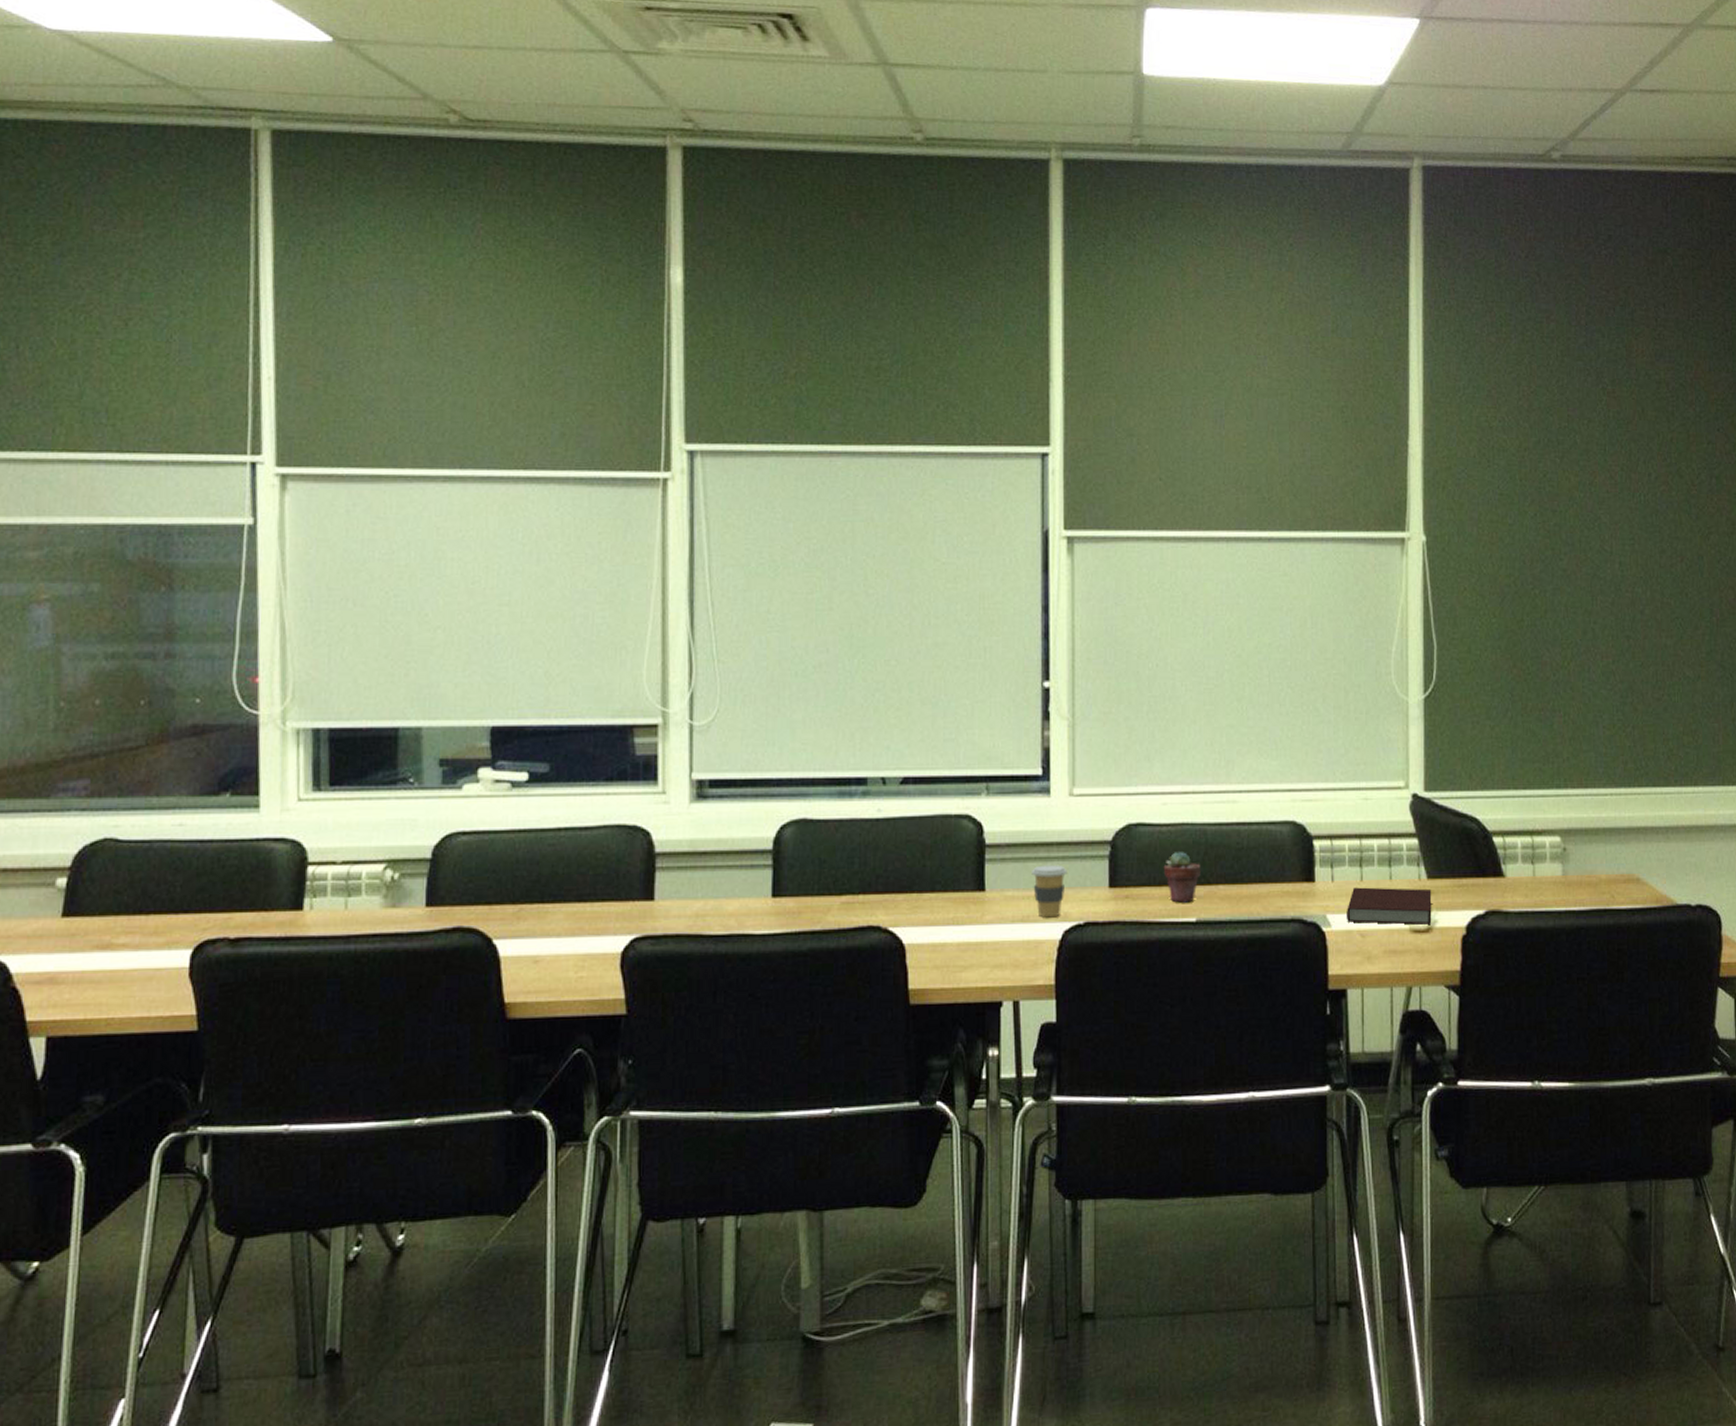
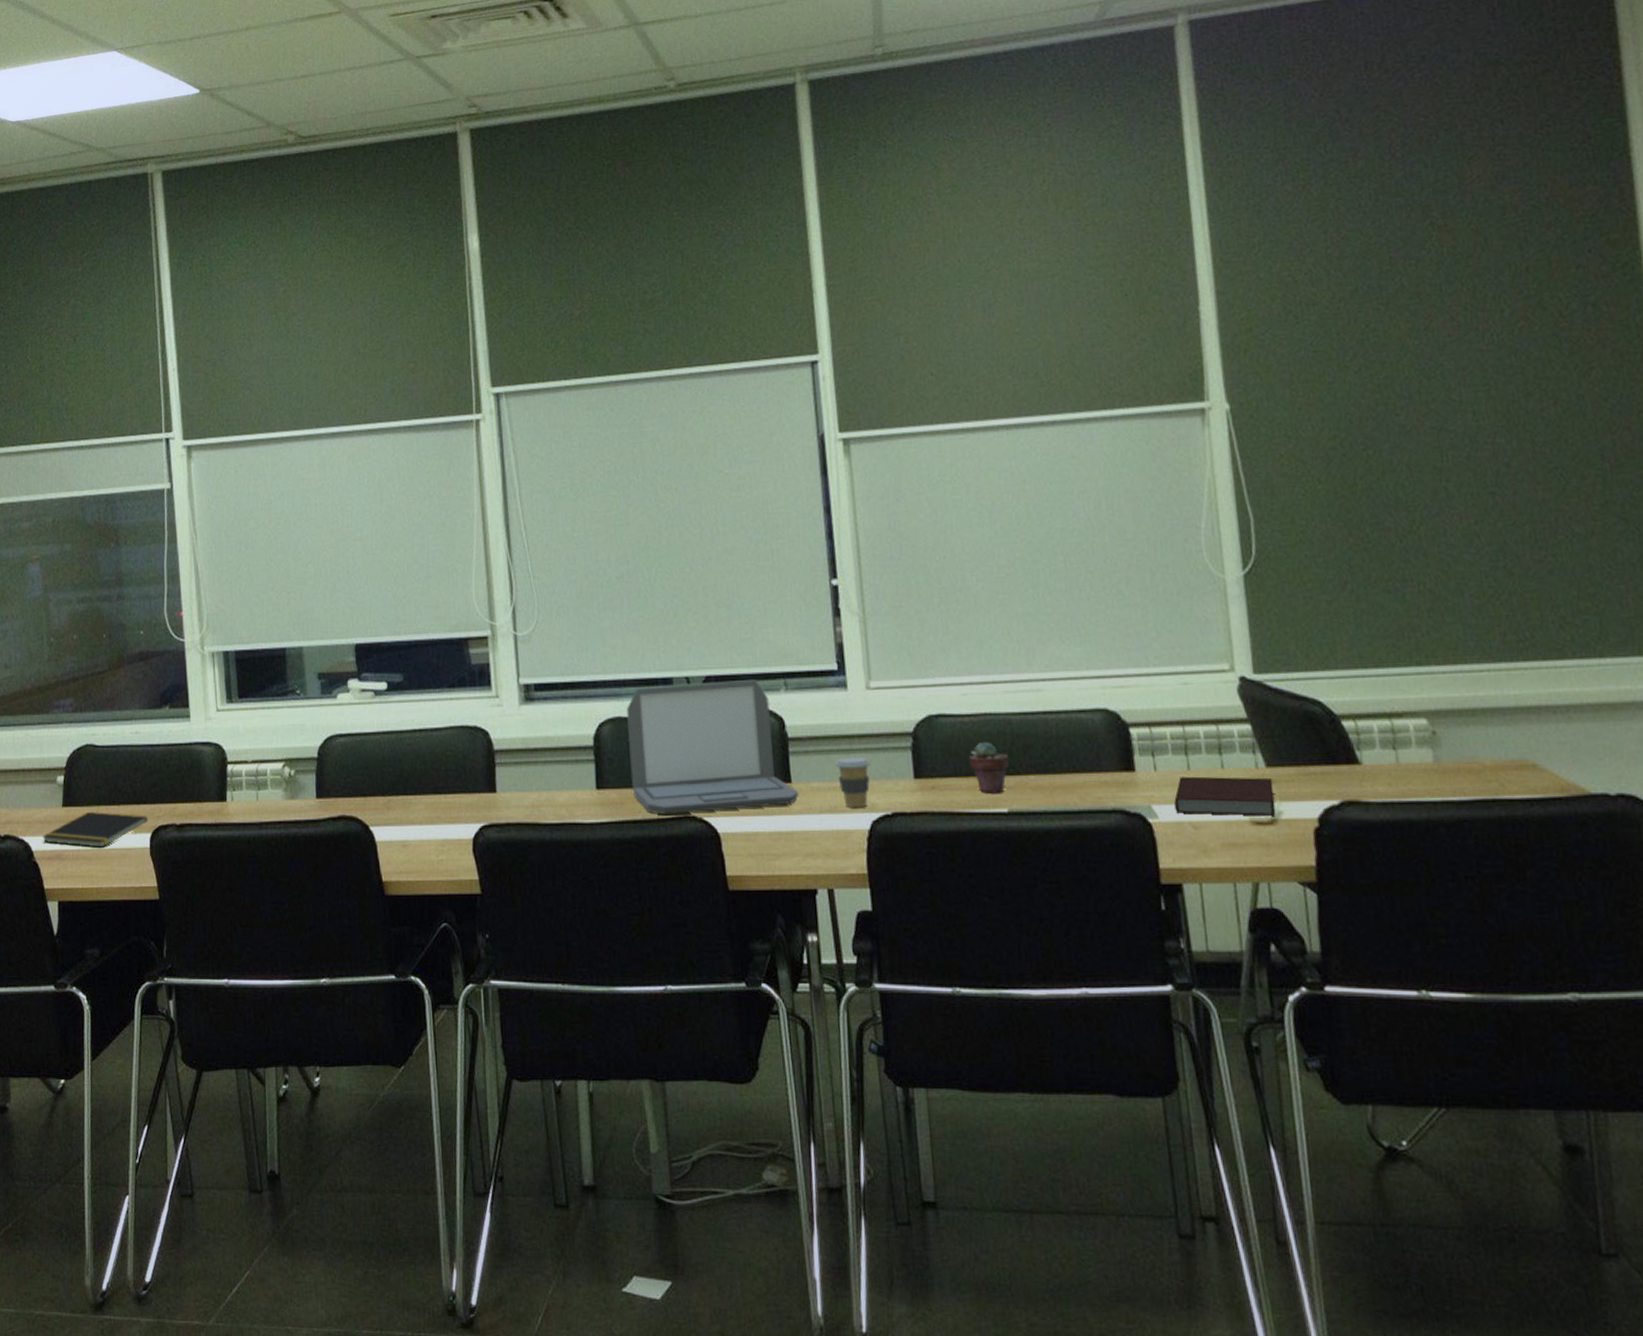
notepad: none [28,922,189,968] -> present [42,811,148,848]
laptop: none [812,783,992,925] -> present [626,680,799,815]

